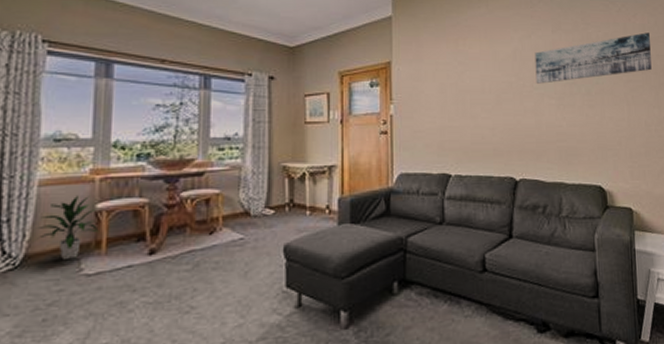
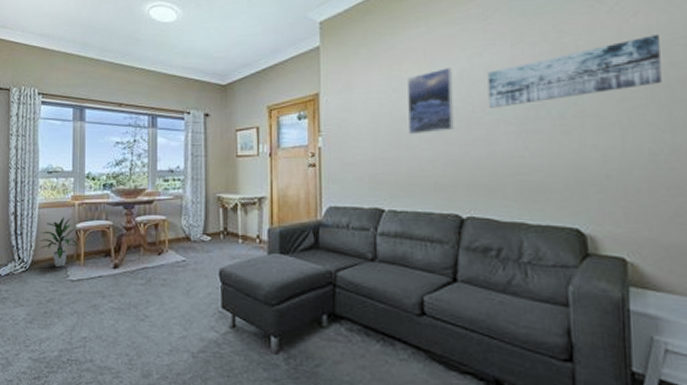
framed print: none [471,46,509,105] -> present [408,68,454,135]

